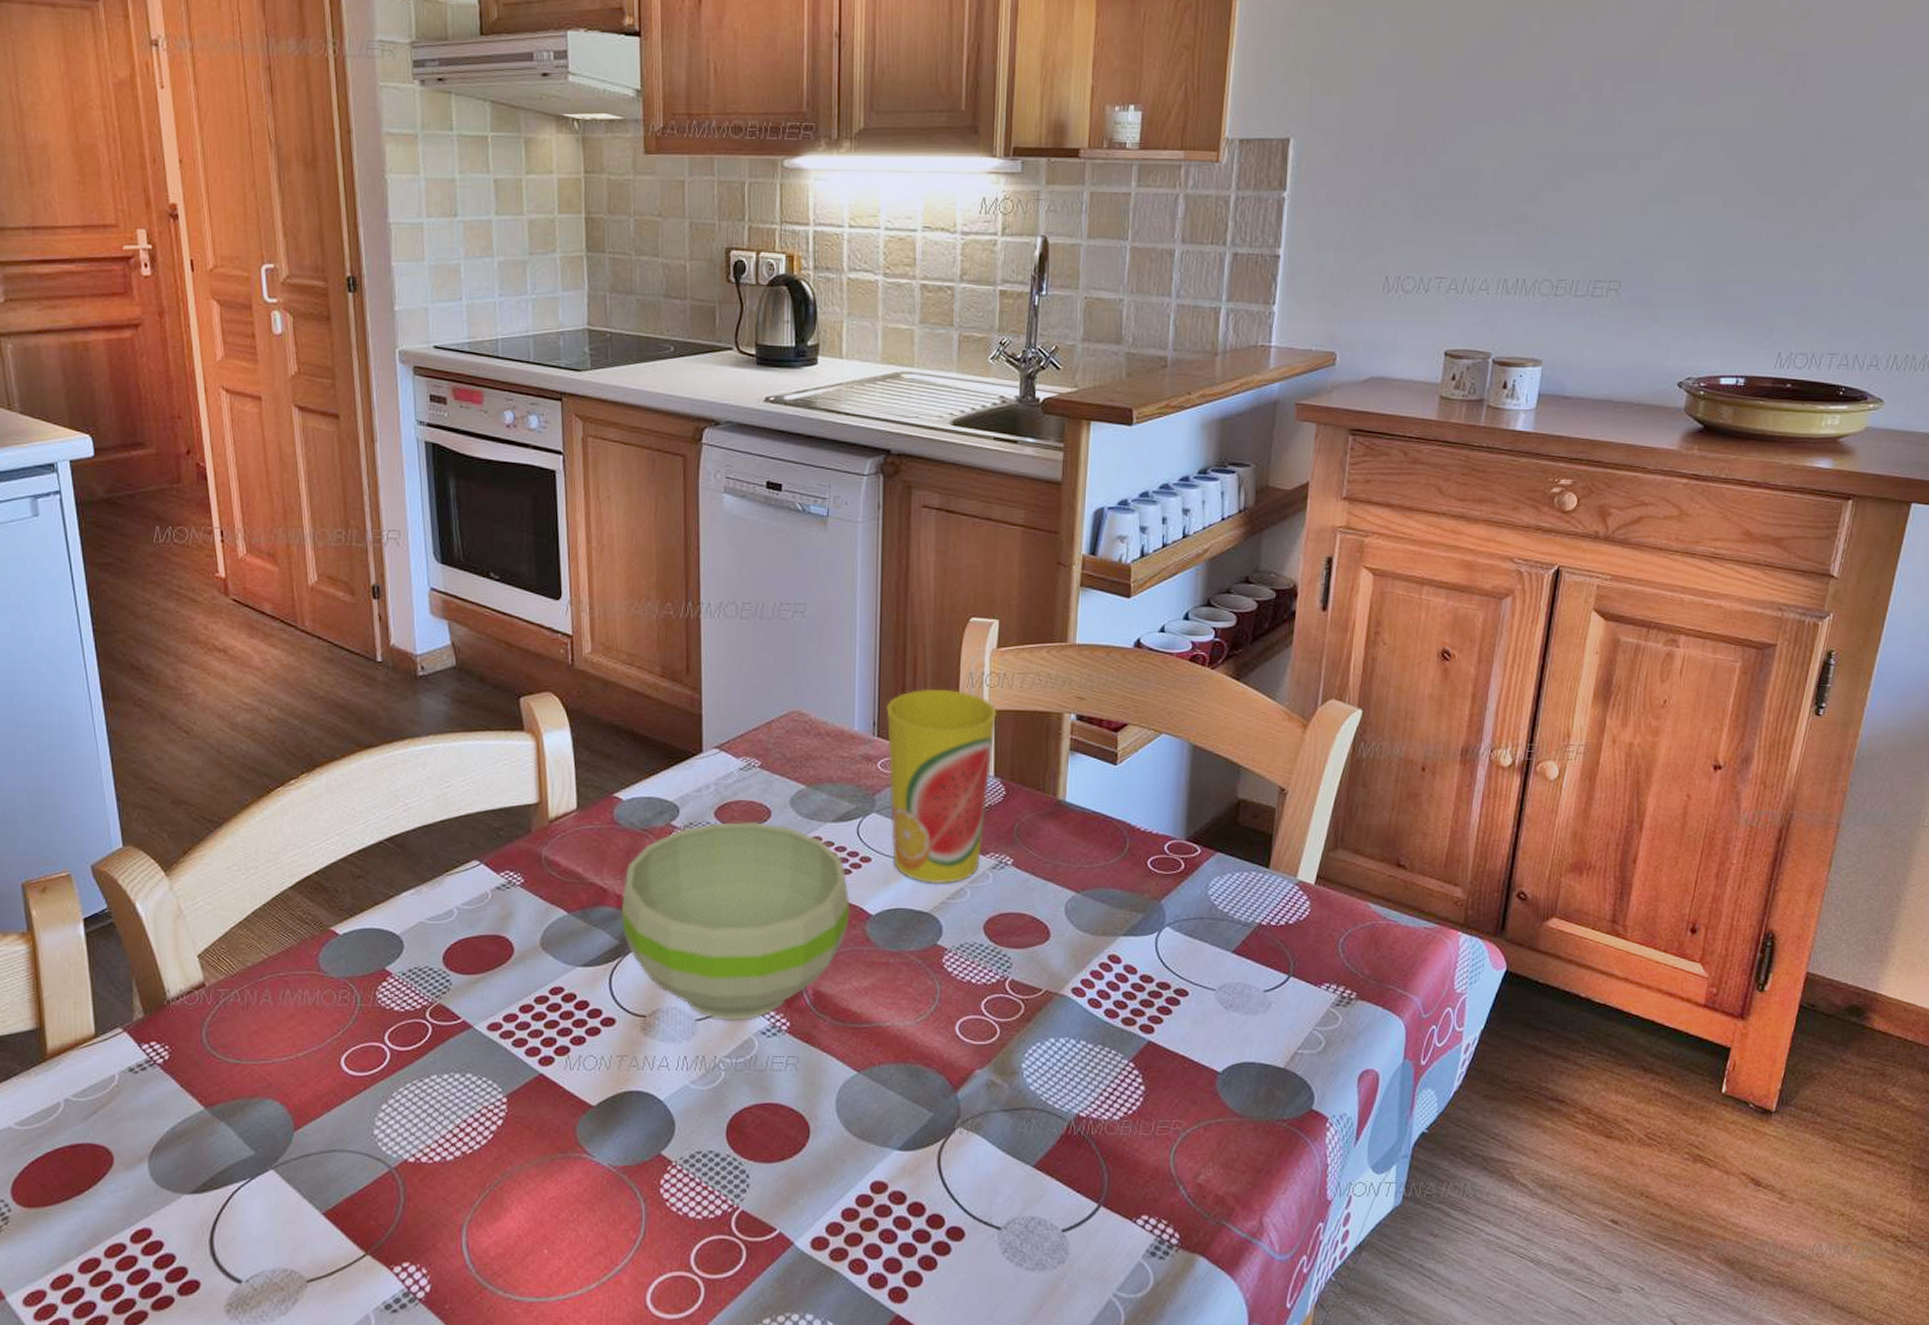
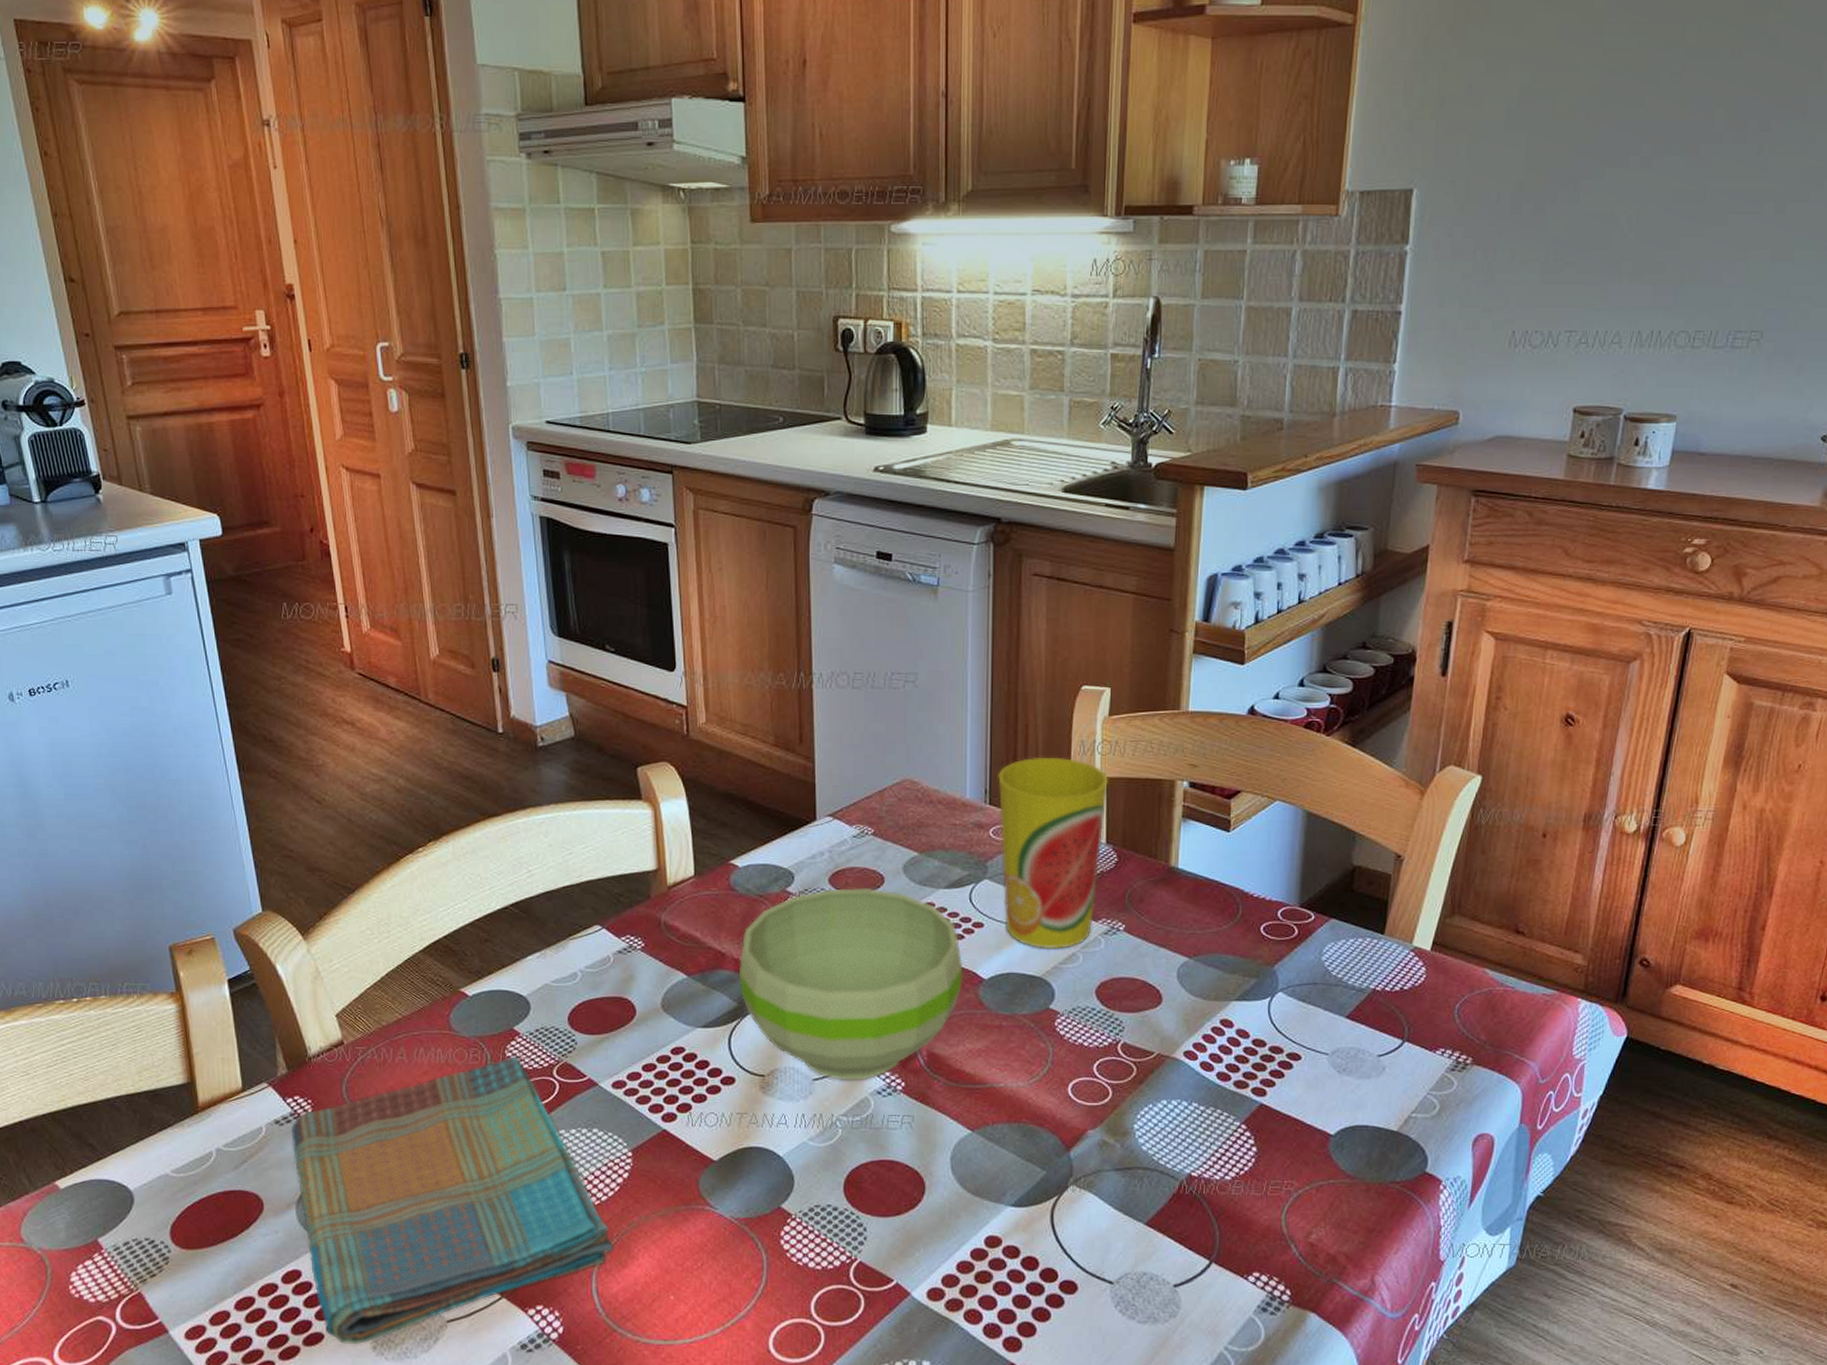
dish towel: none [147,997,486,1308] -> present [291,1055,614,1345]

